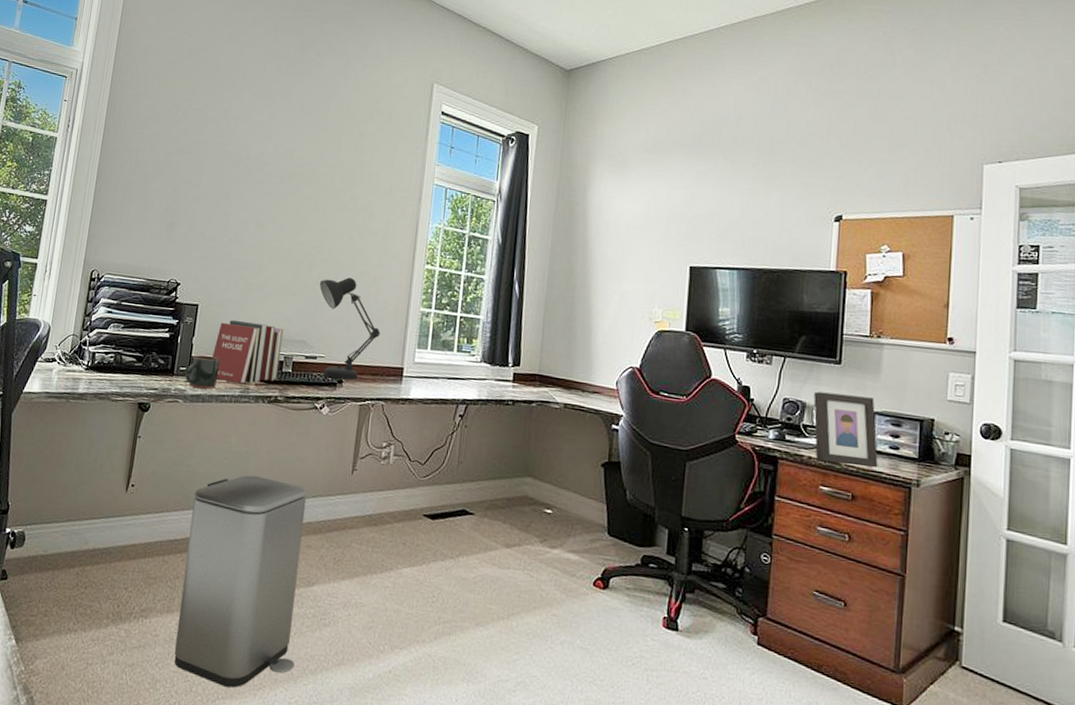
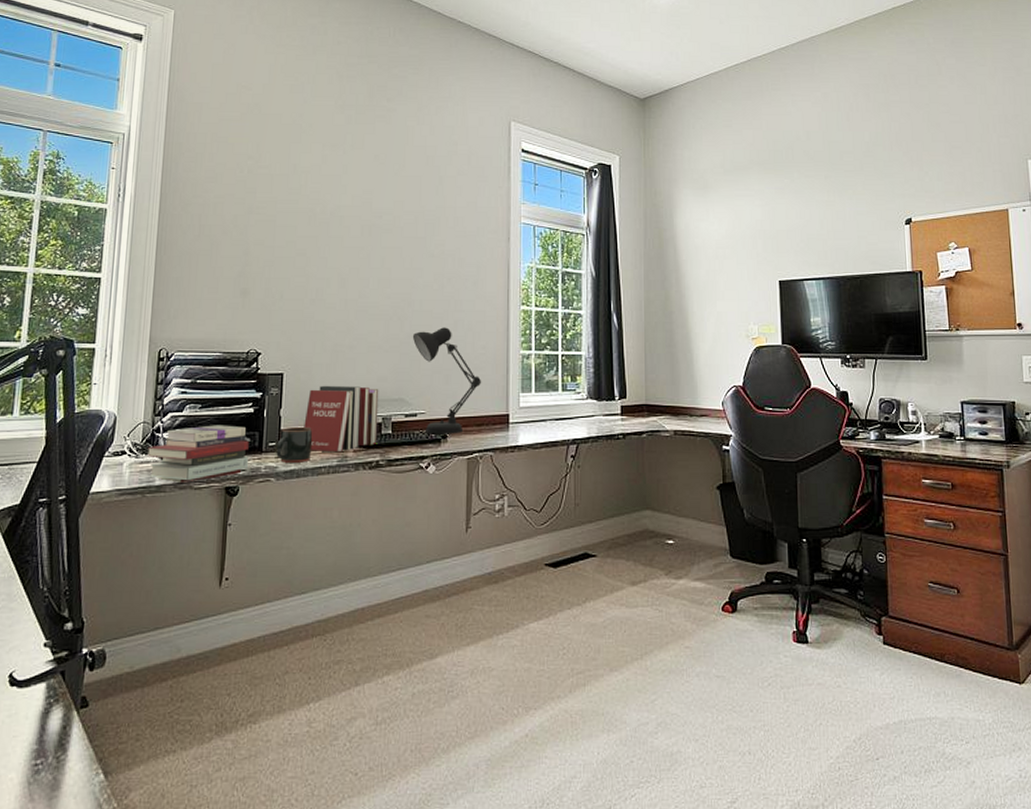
books: none [73,344,163,394] -> present [146,425,250,483]
pedal bin: present [174,475,308,688] -> none [290,549,425,783]
picture frame: present [813,391,878,468] -> none [906,388,971,456]

